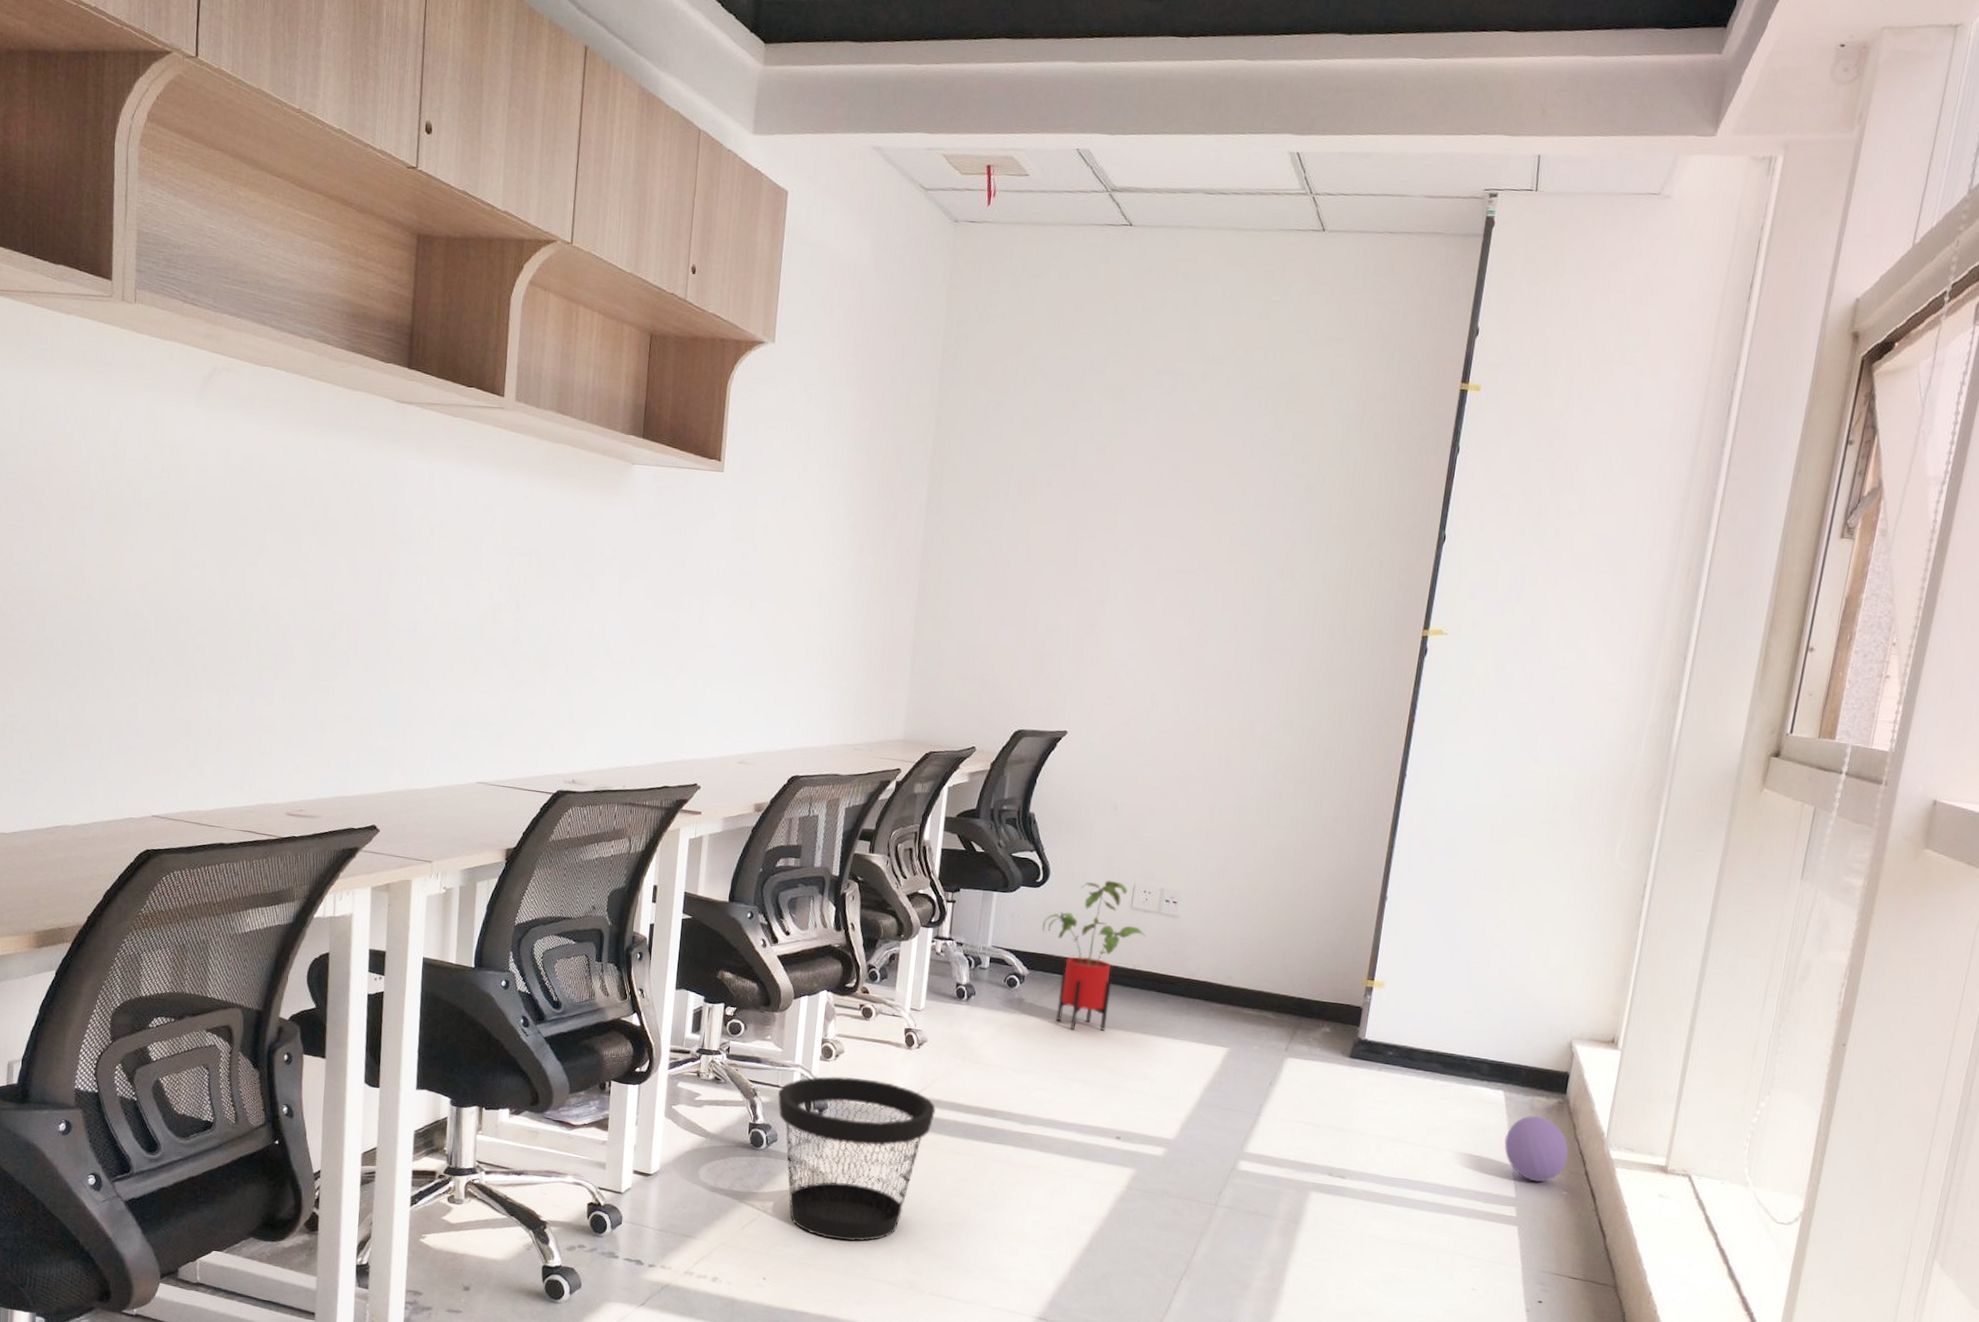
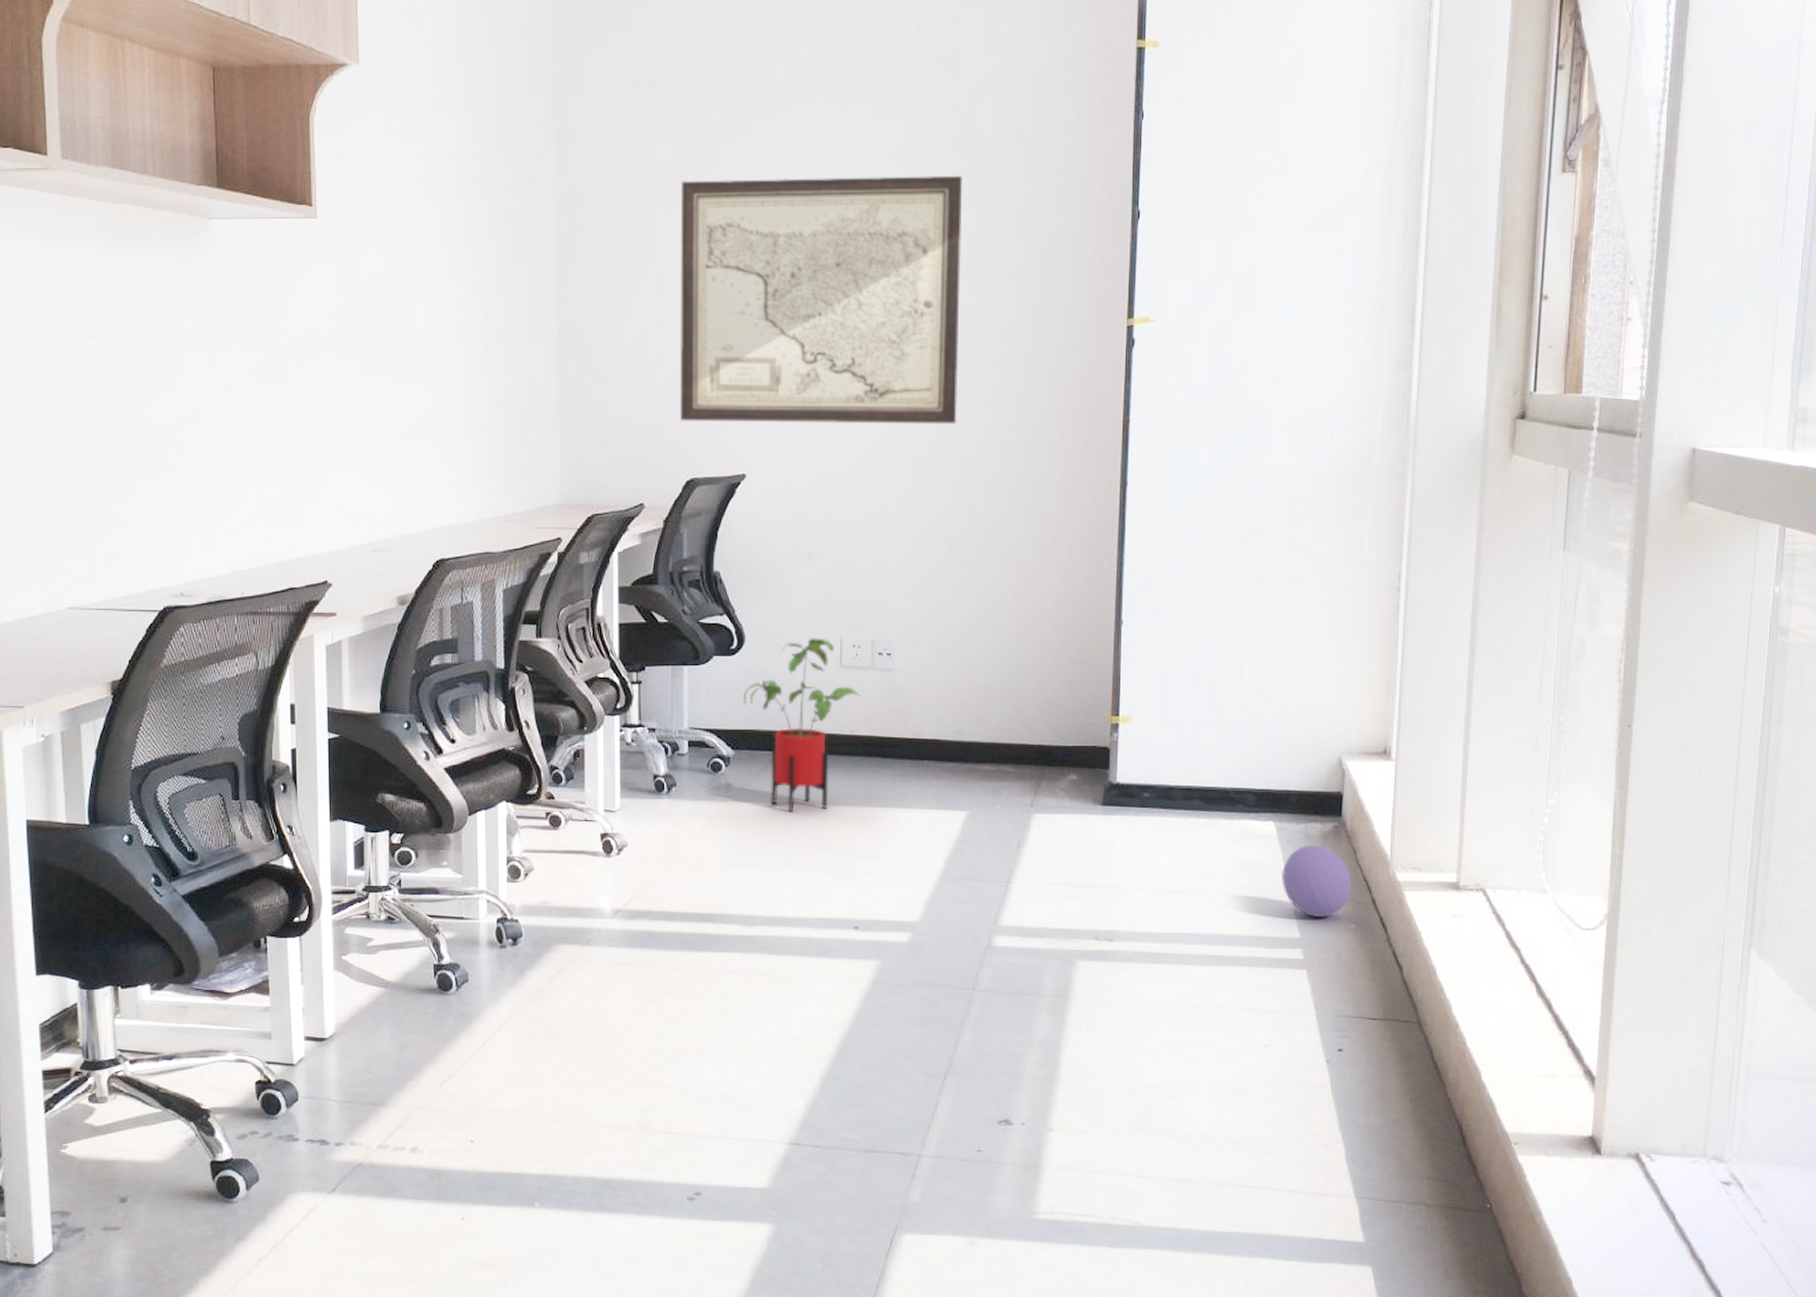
wastebasket: present [777,1076,936,1242] -> none [462,896,646,1086]
wall art: none [1015,469,1289,707] -> present [679,175,963,425]

